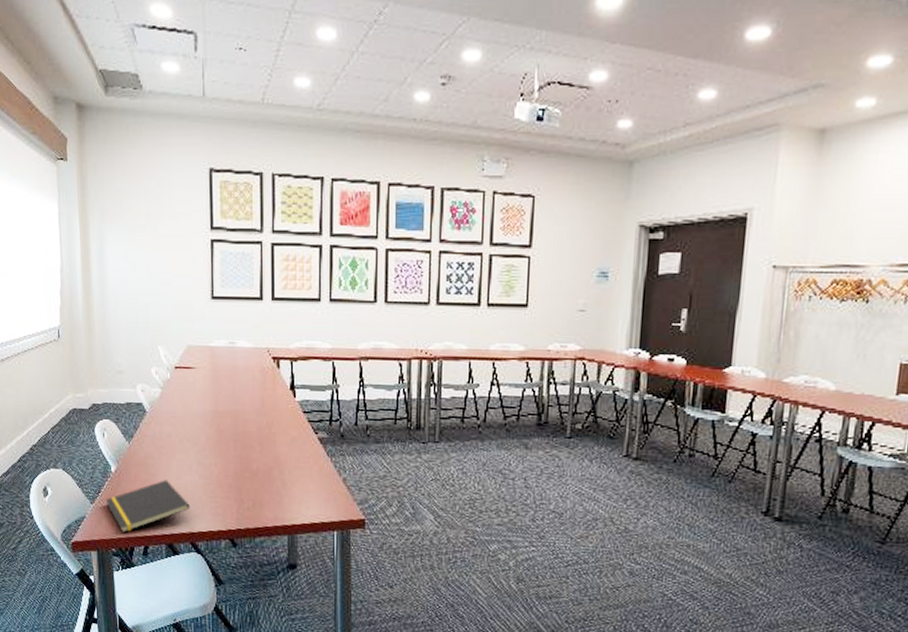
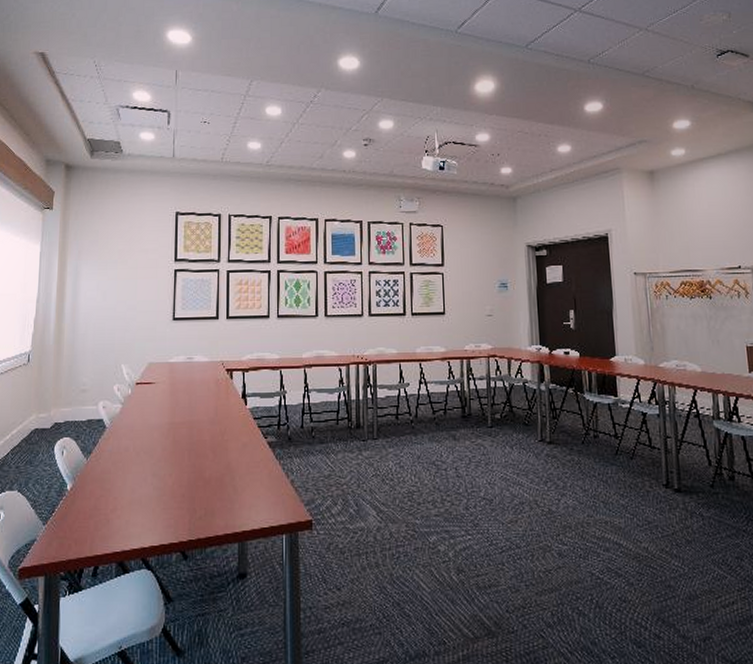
notepad: present [105,480,190,533] -> none [58,494,143,553]

